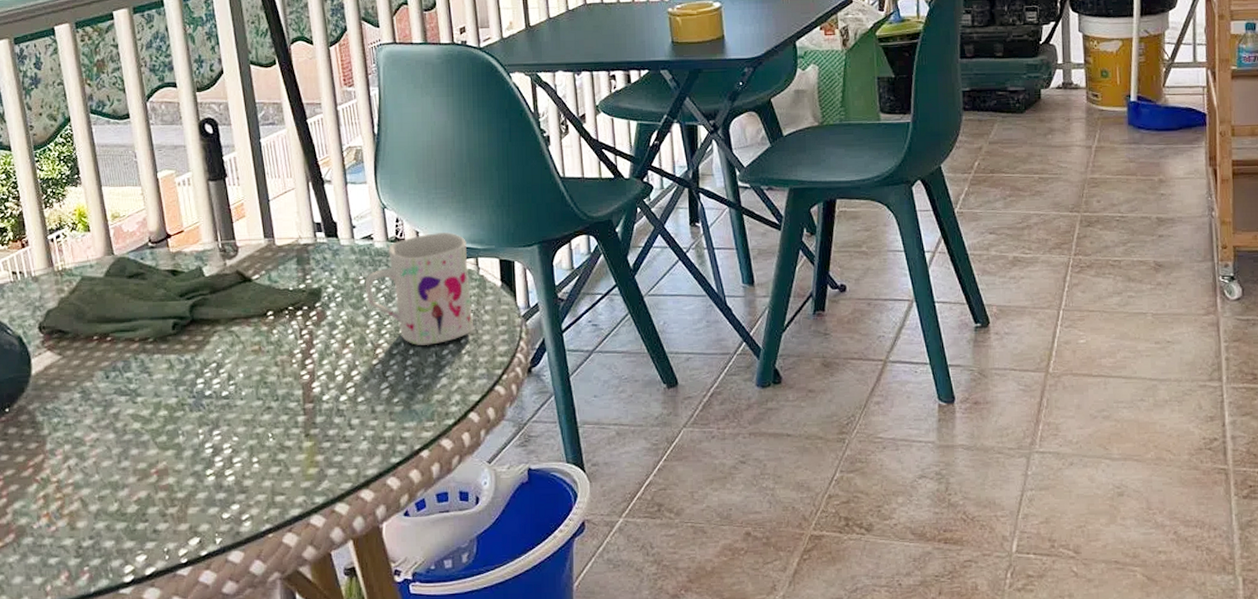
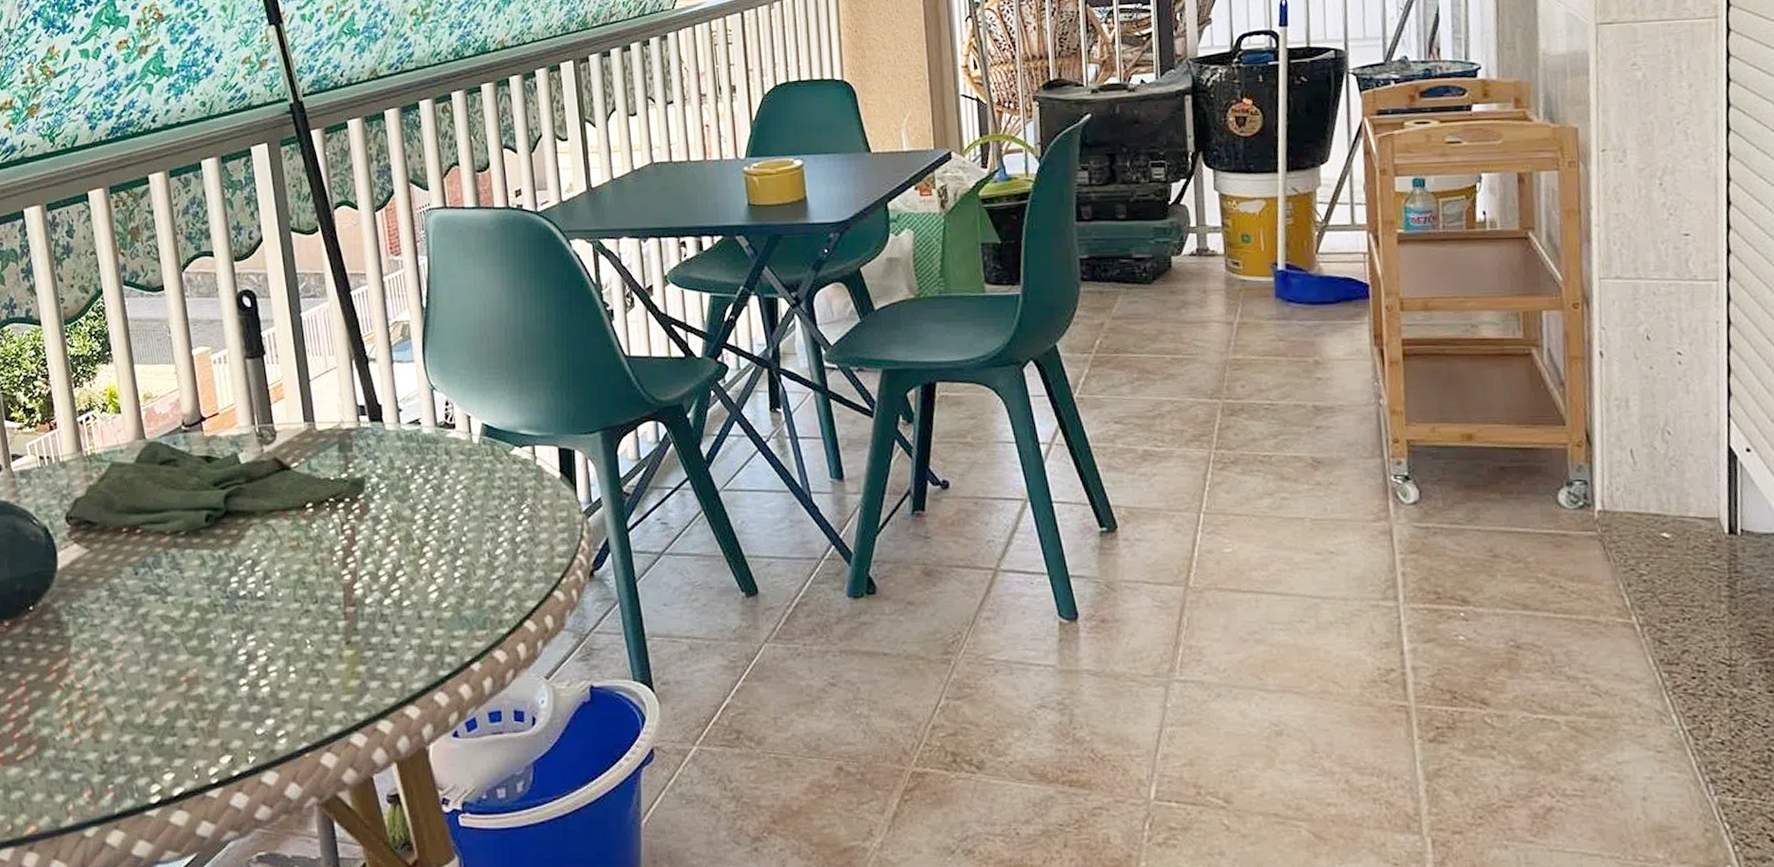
mug: present [364,232,474,345] -> none [411,417,531,544]

